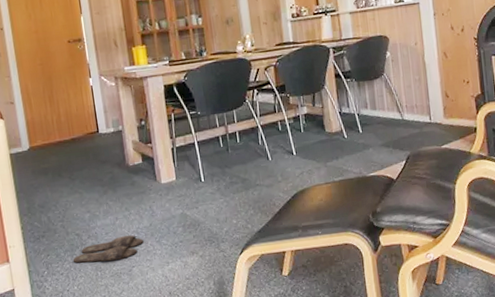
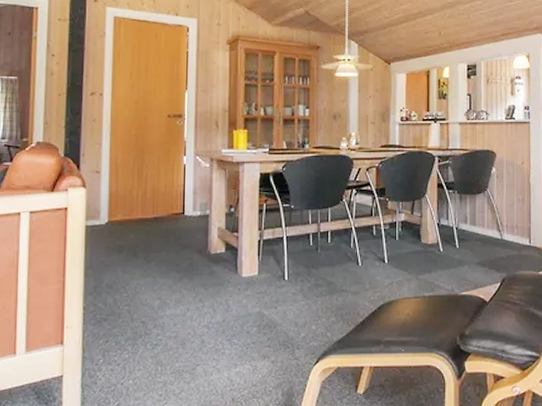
slippers: present [73,234,144,264] -> none [133,329,213,356]

